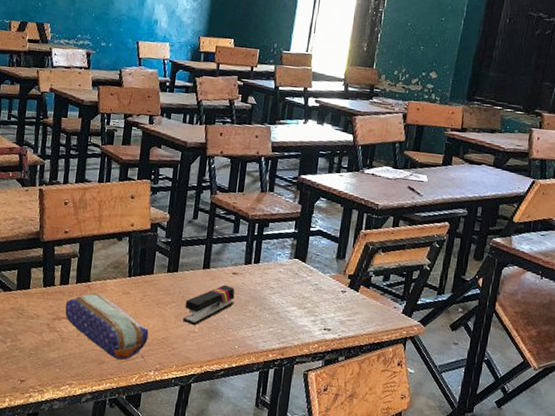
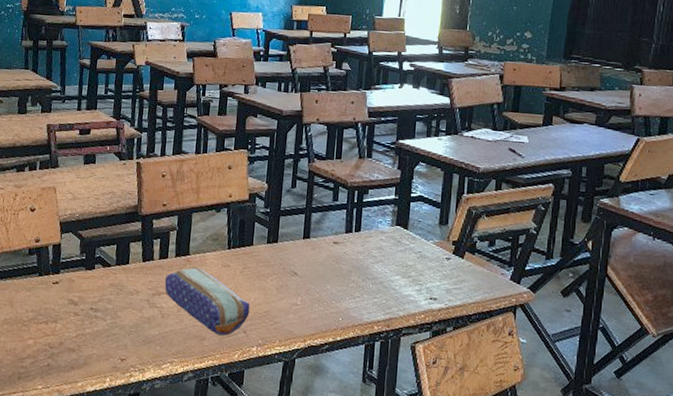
stapler: present [182,284,235,325] -> none [284,254,337,297]

